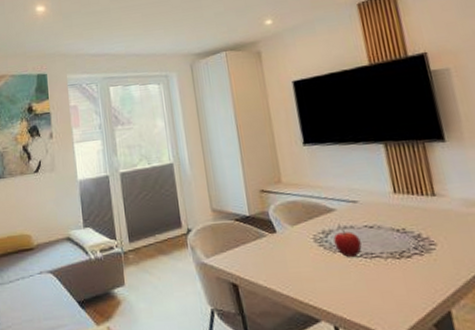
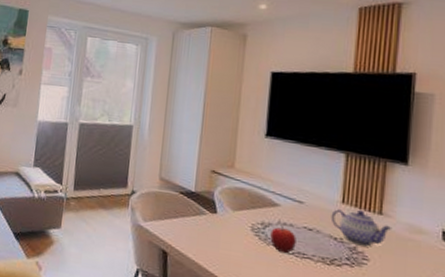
teapot: none [387,195,449,232] -> present [330,209,393,247]

